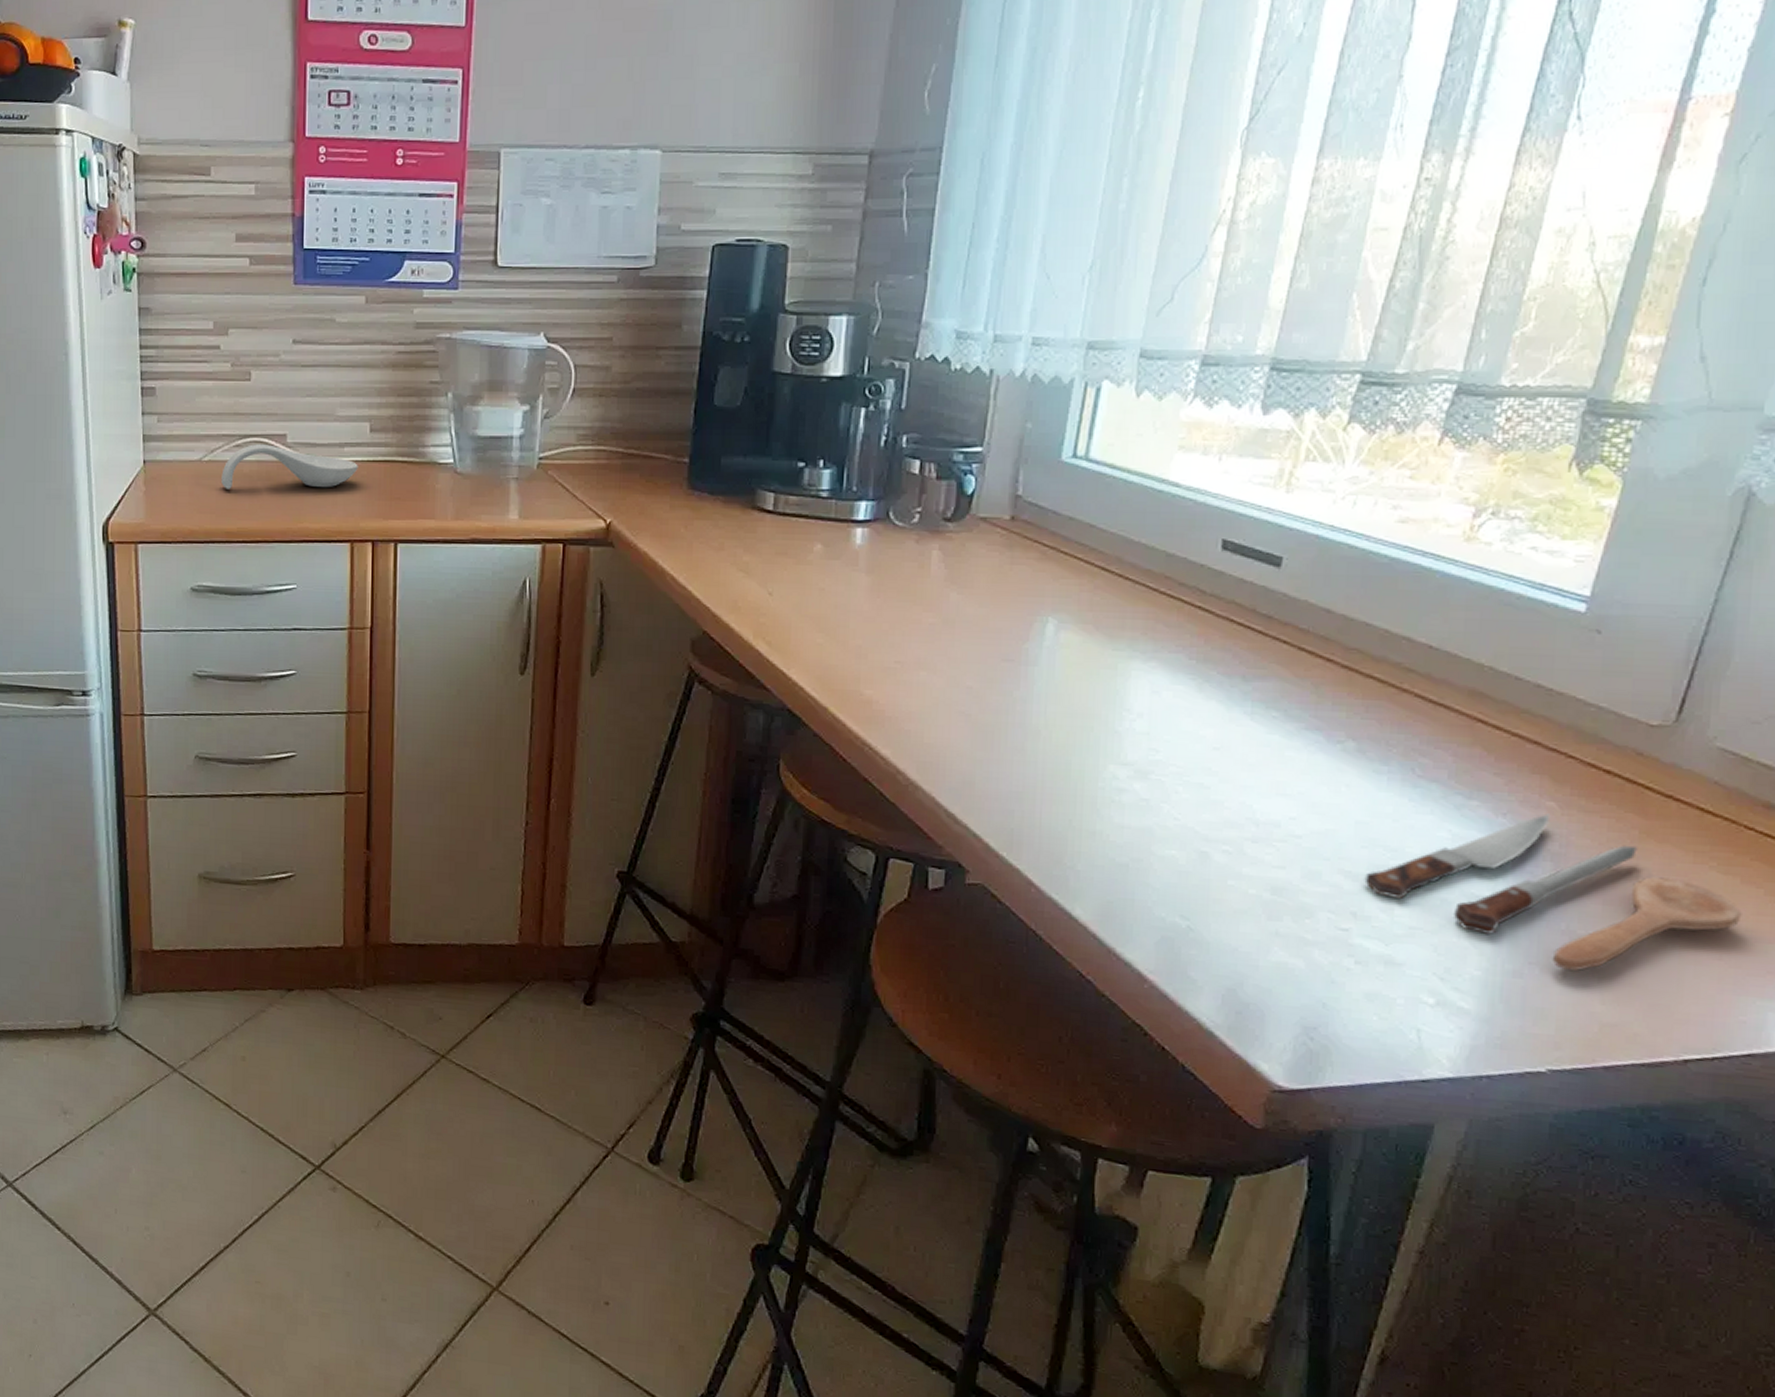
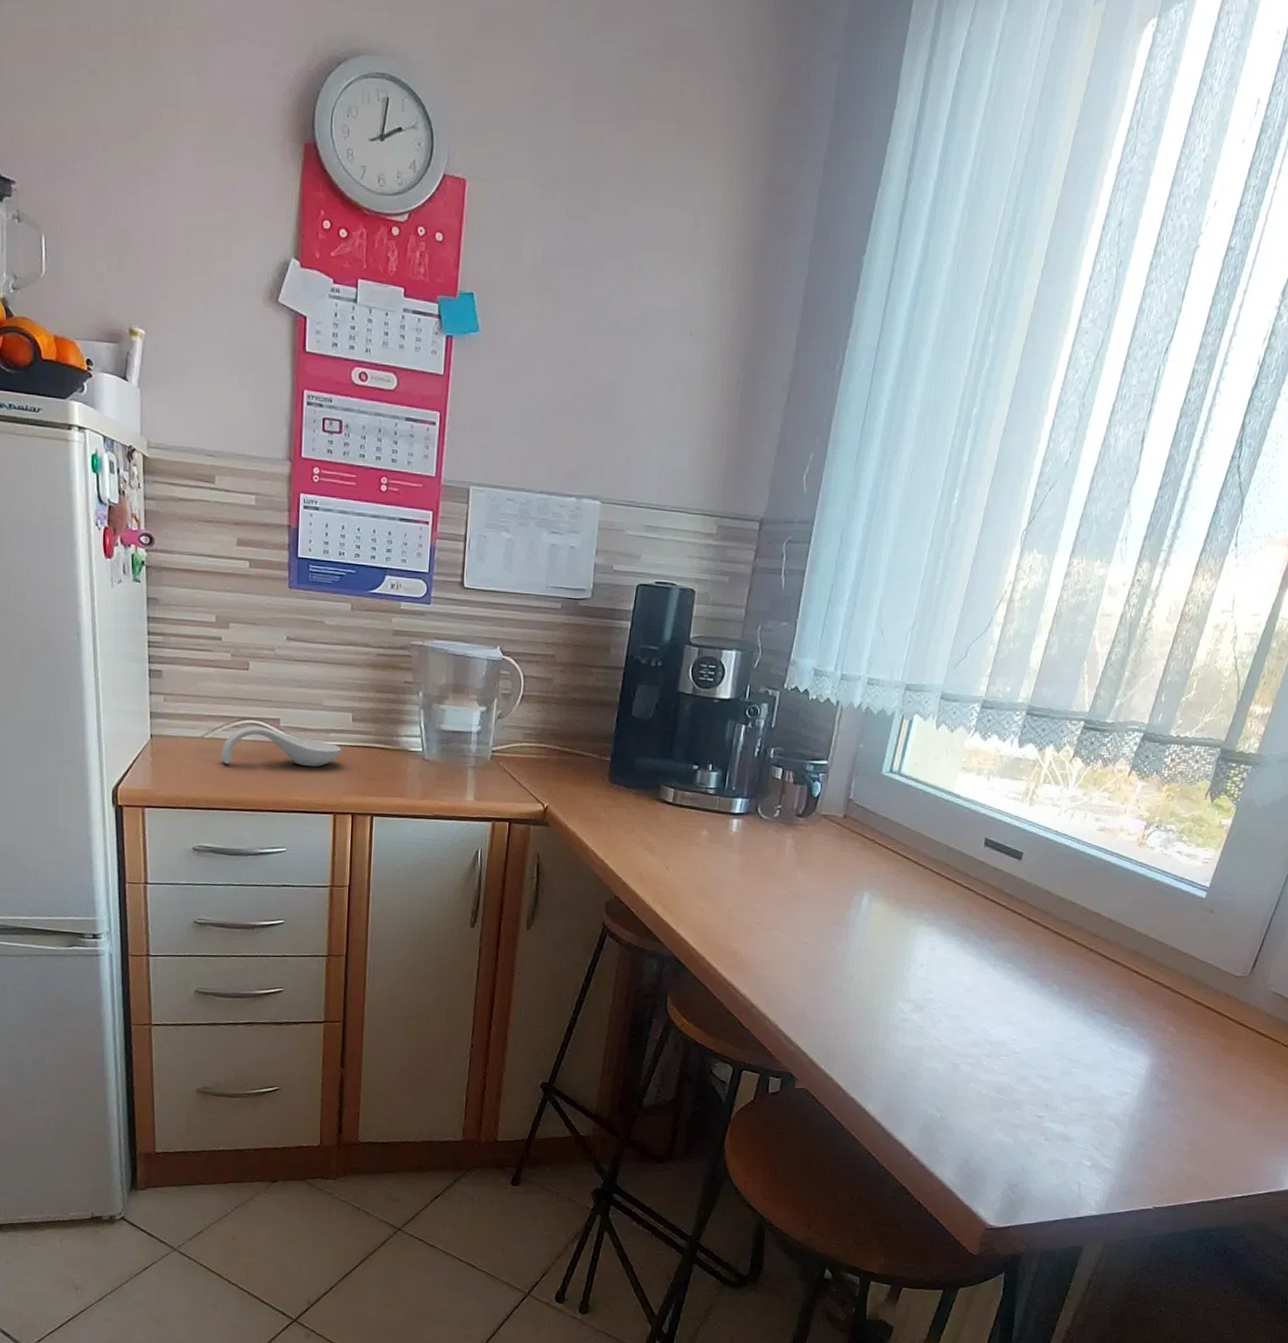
spoon: present [1364,813,1742,971] -> none [1055,1036,1275,1141]

